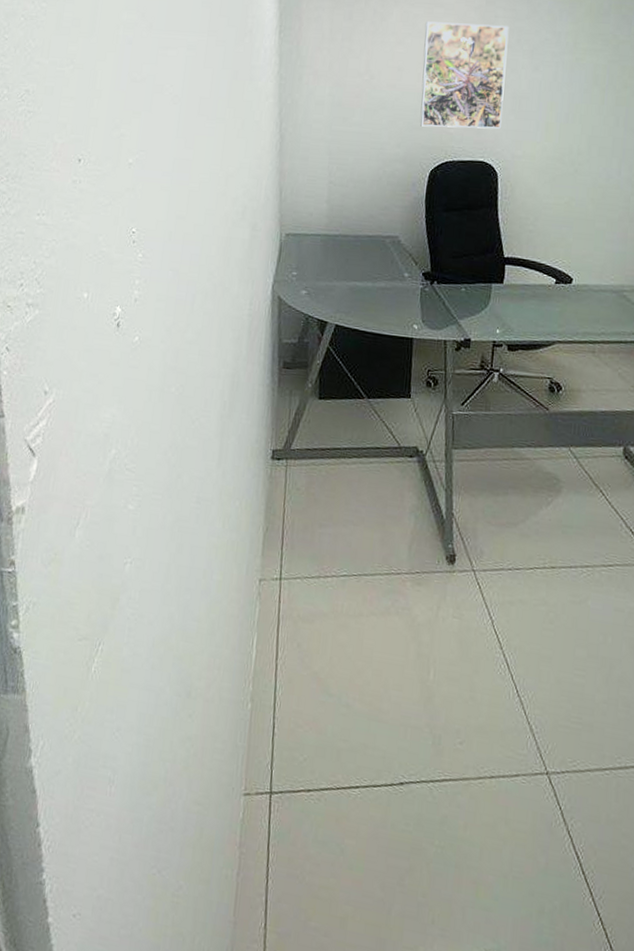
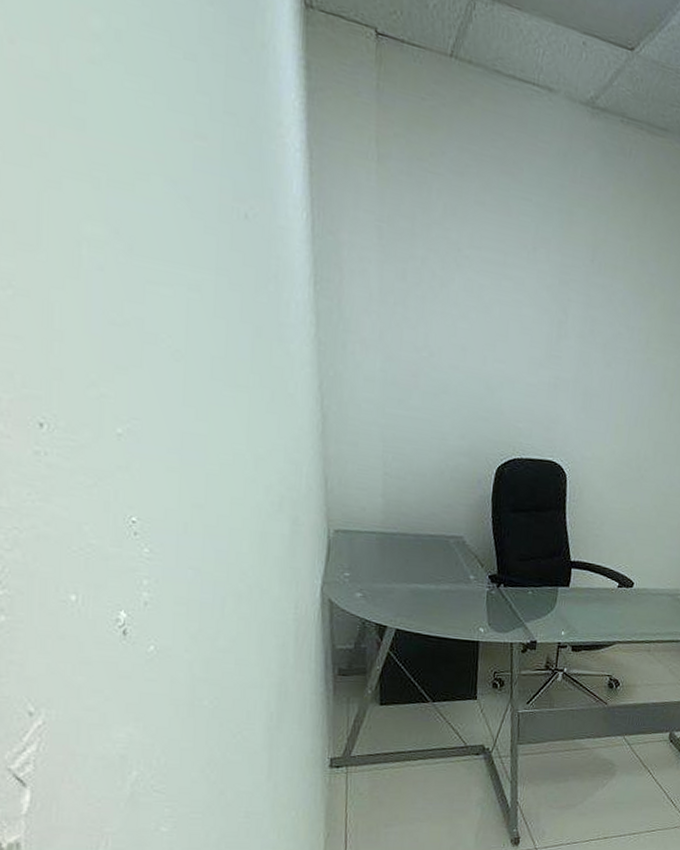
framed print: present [420,21,509,129] -> none [486,295,583,427]

